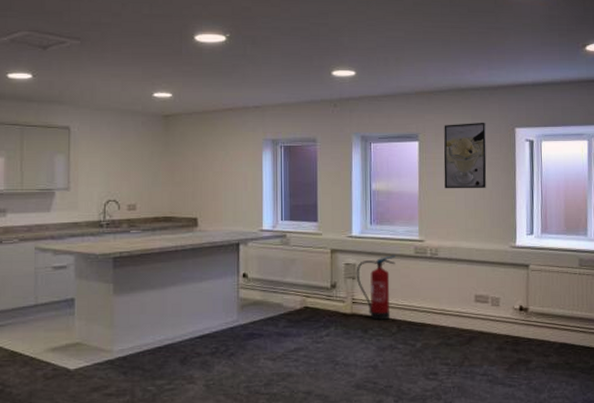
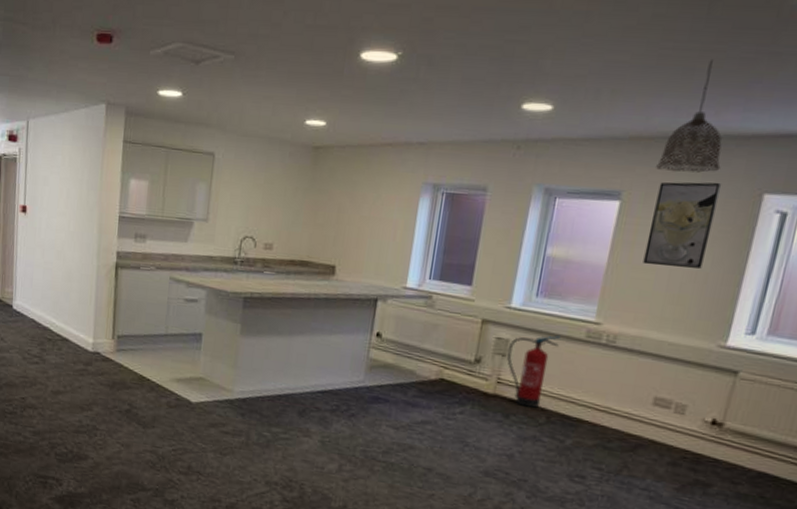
pendant lamp: none [439,34,483,117] -> present [656,60,722,173]

